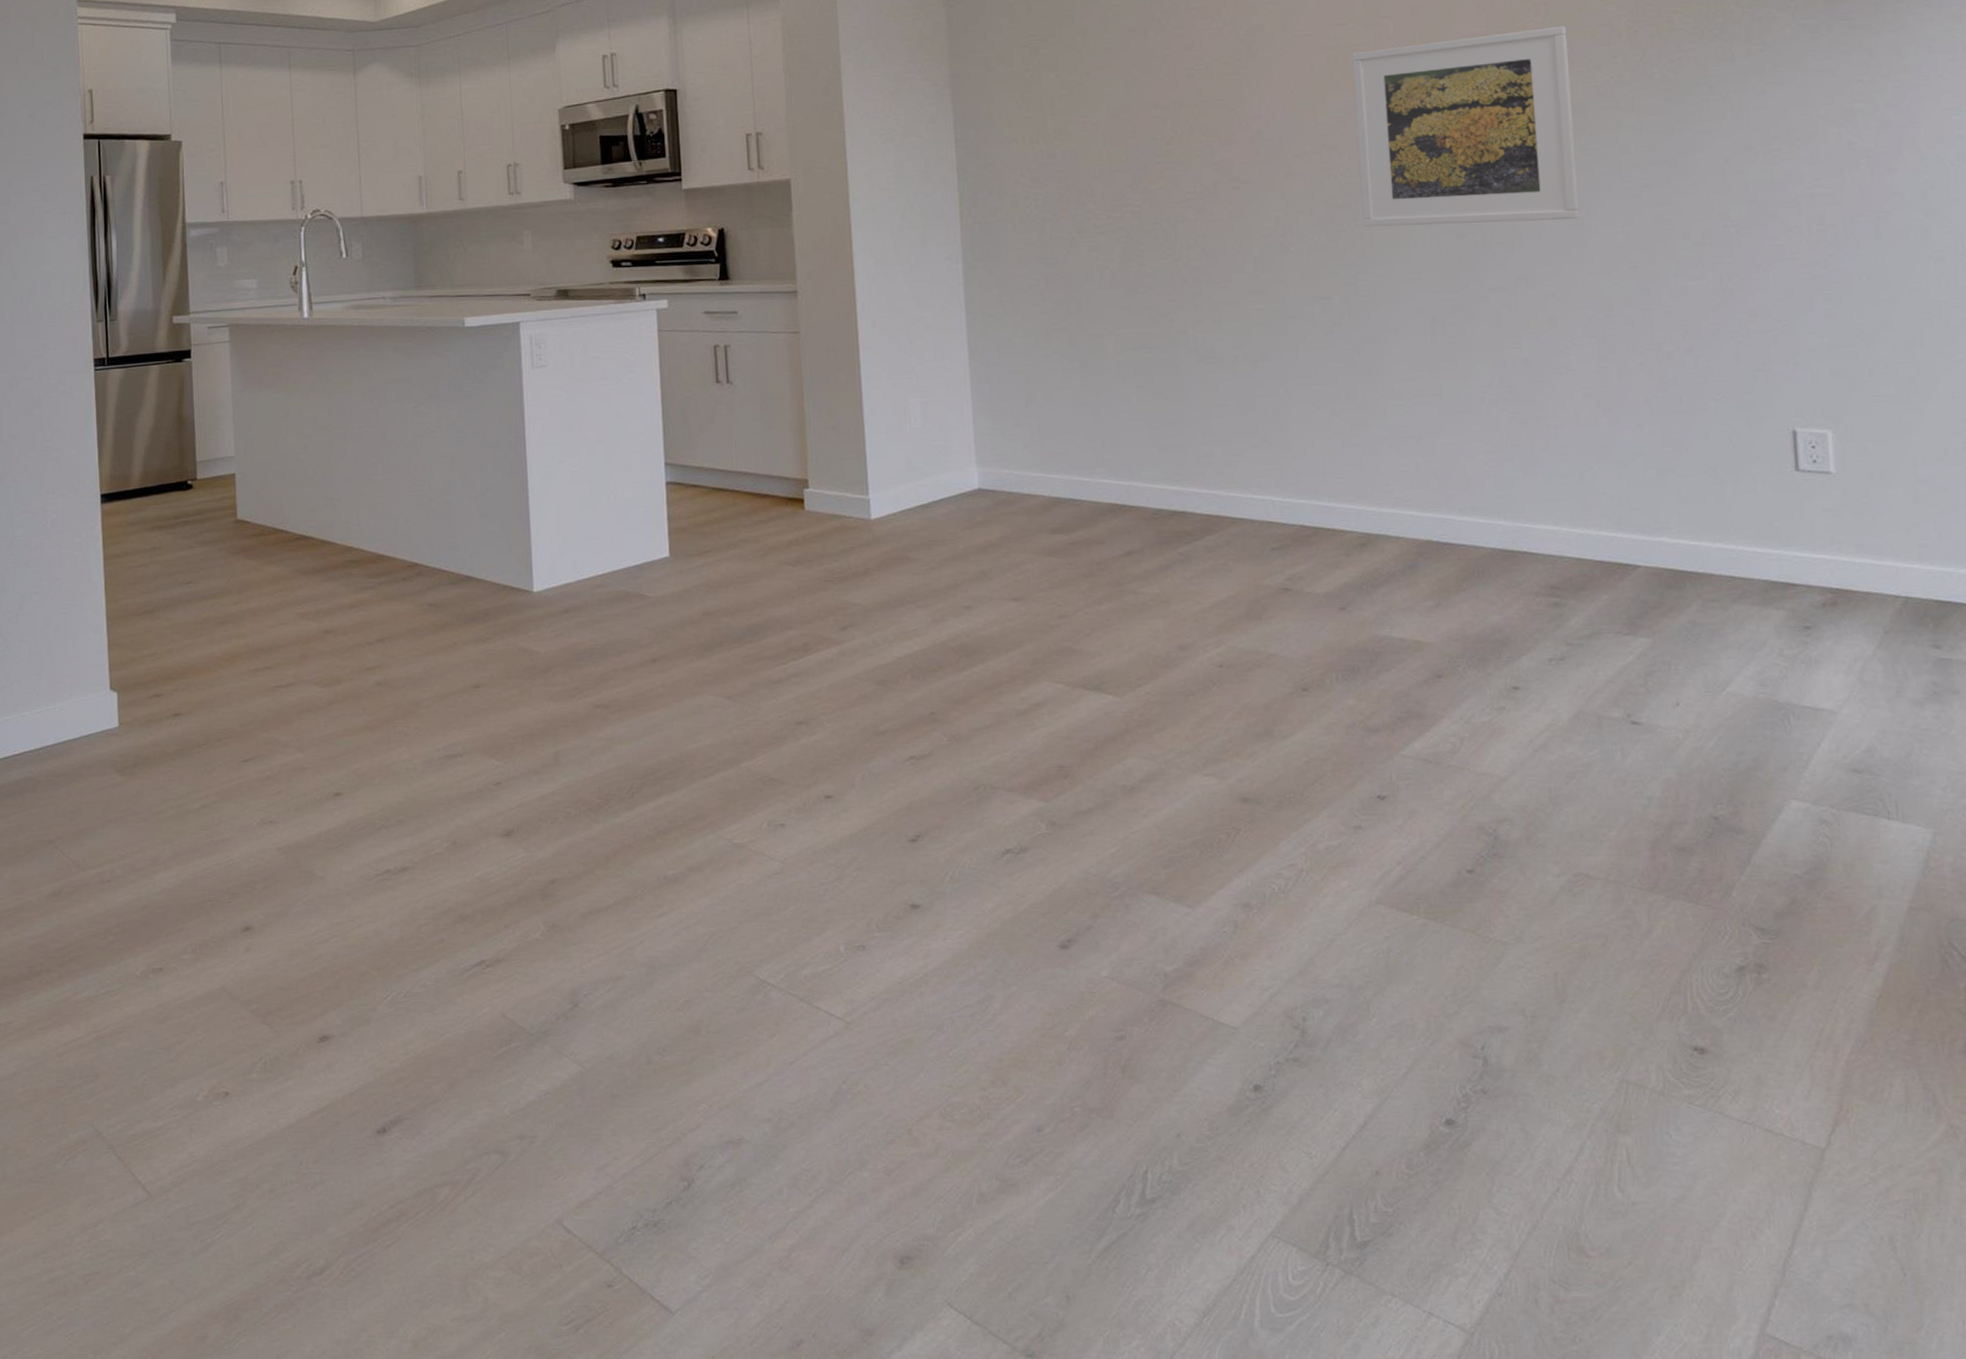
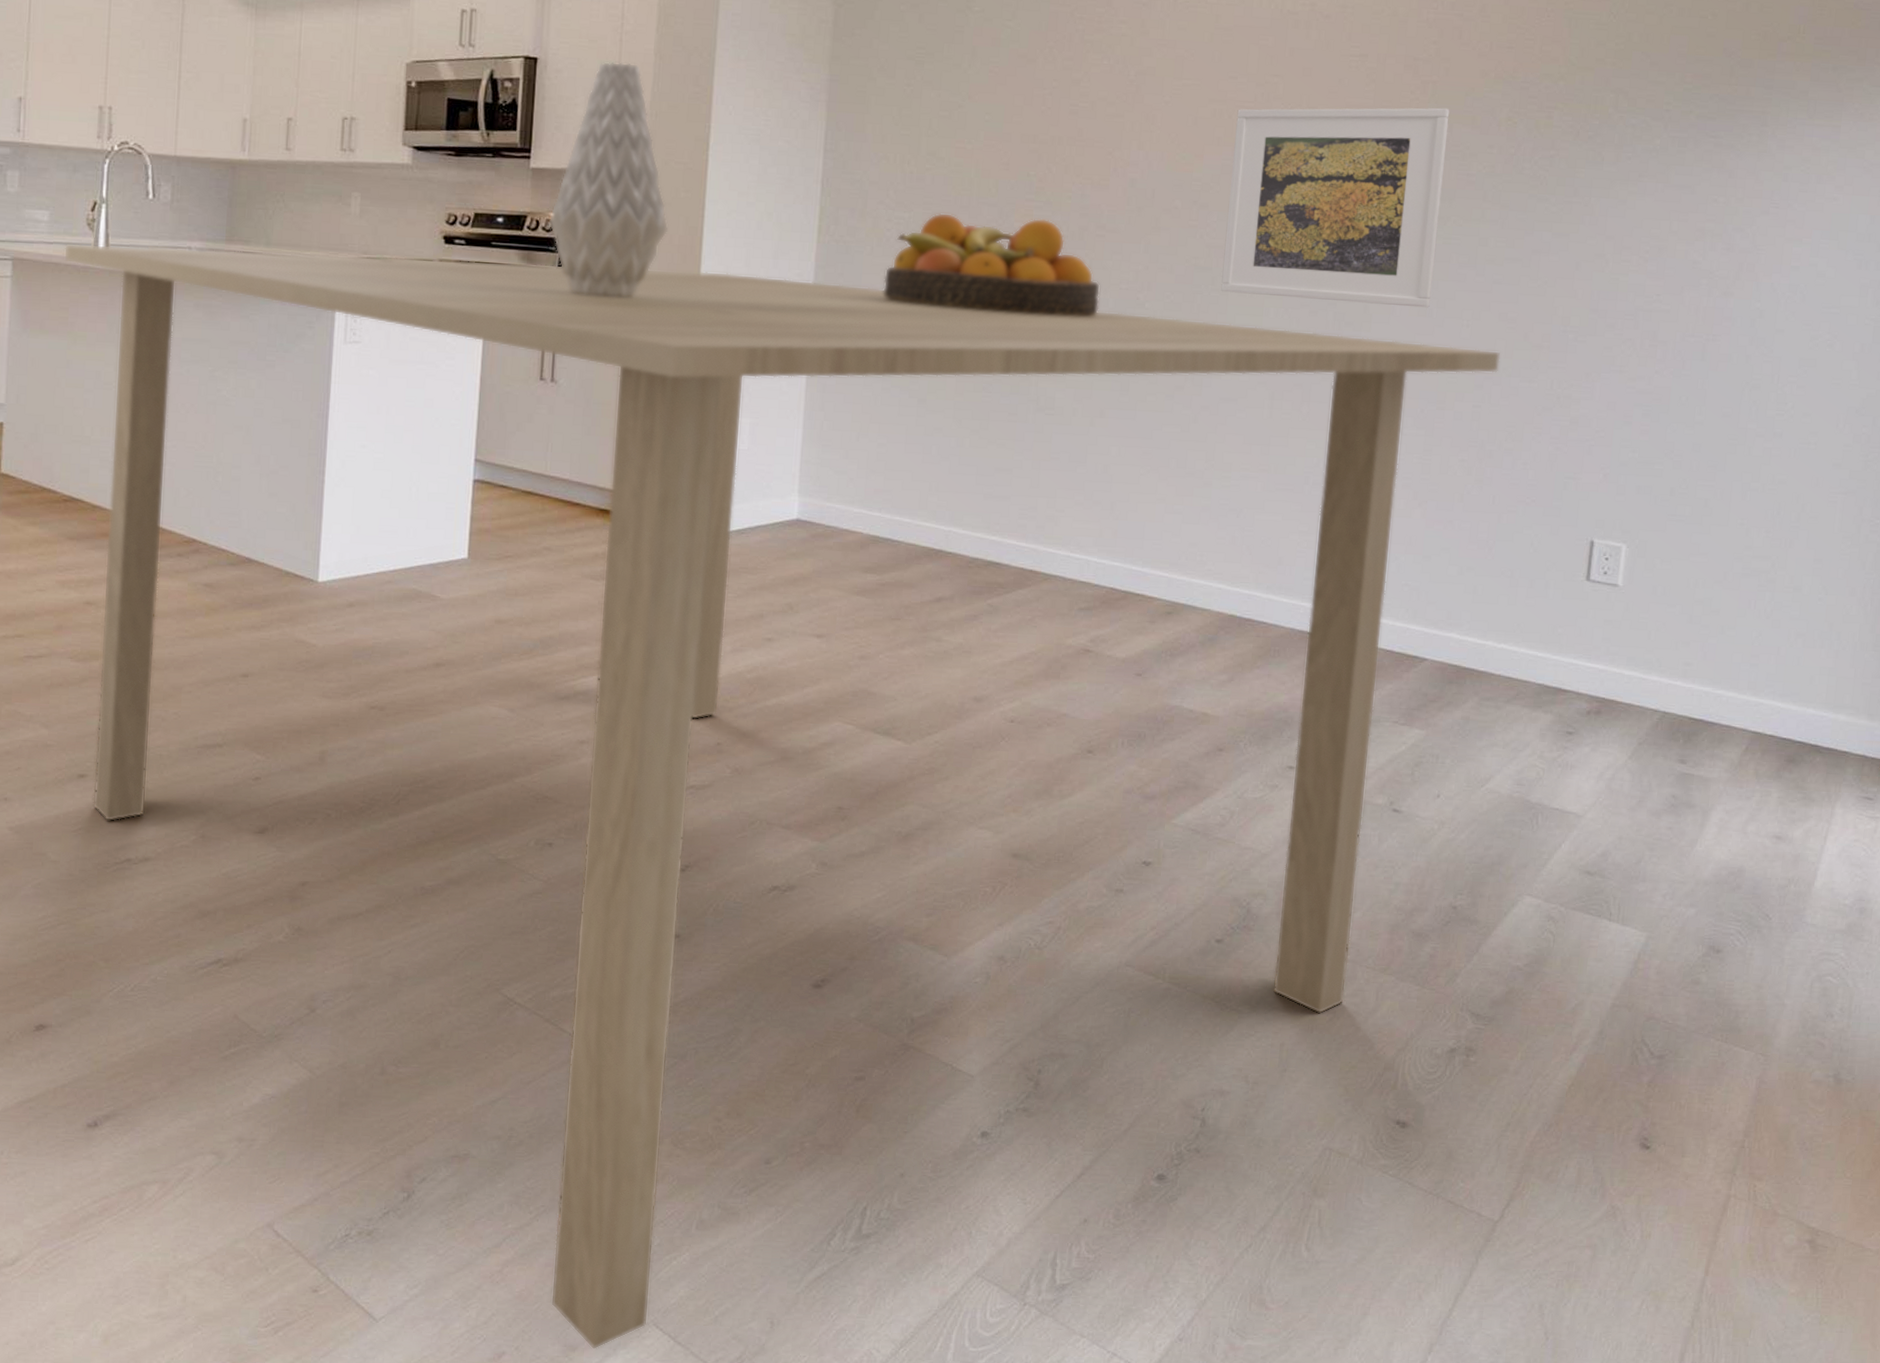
dining table: none [273,252,1664,1333] -> present [65,243,1501,1349]
vase: none [705,83,818,300] -> present [548,61,669,298]
fruit bowl: none [1029,178,1245,273] -> present [882,212,1101,317]

